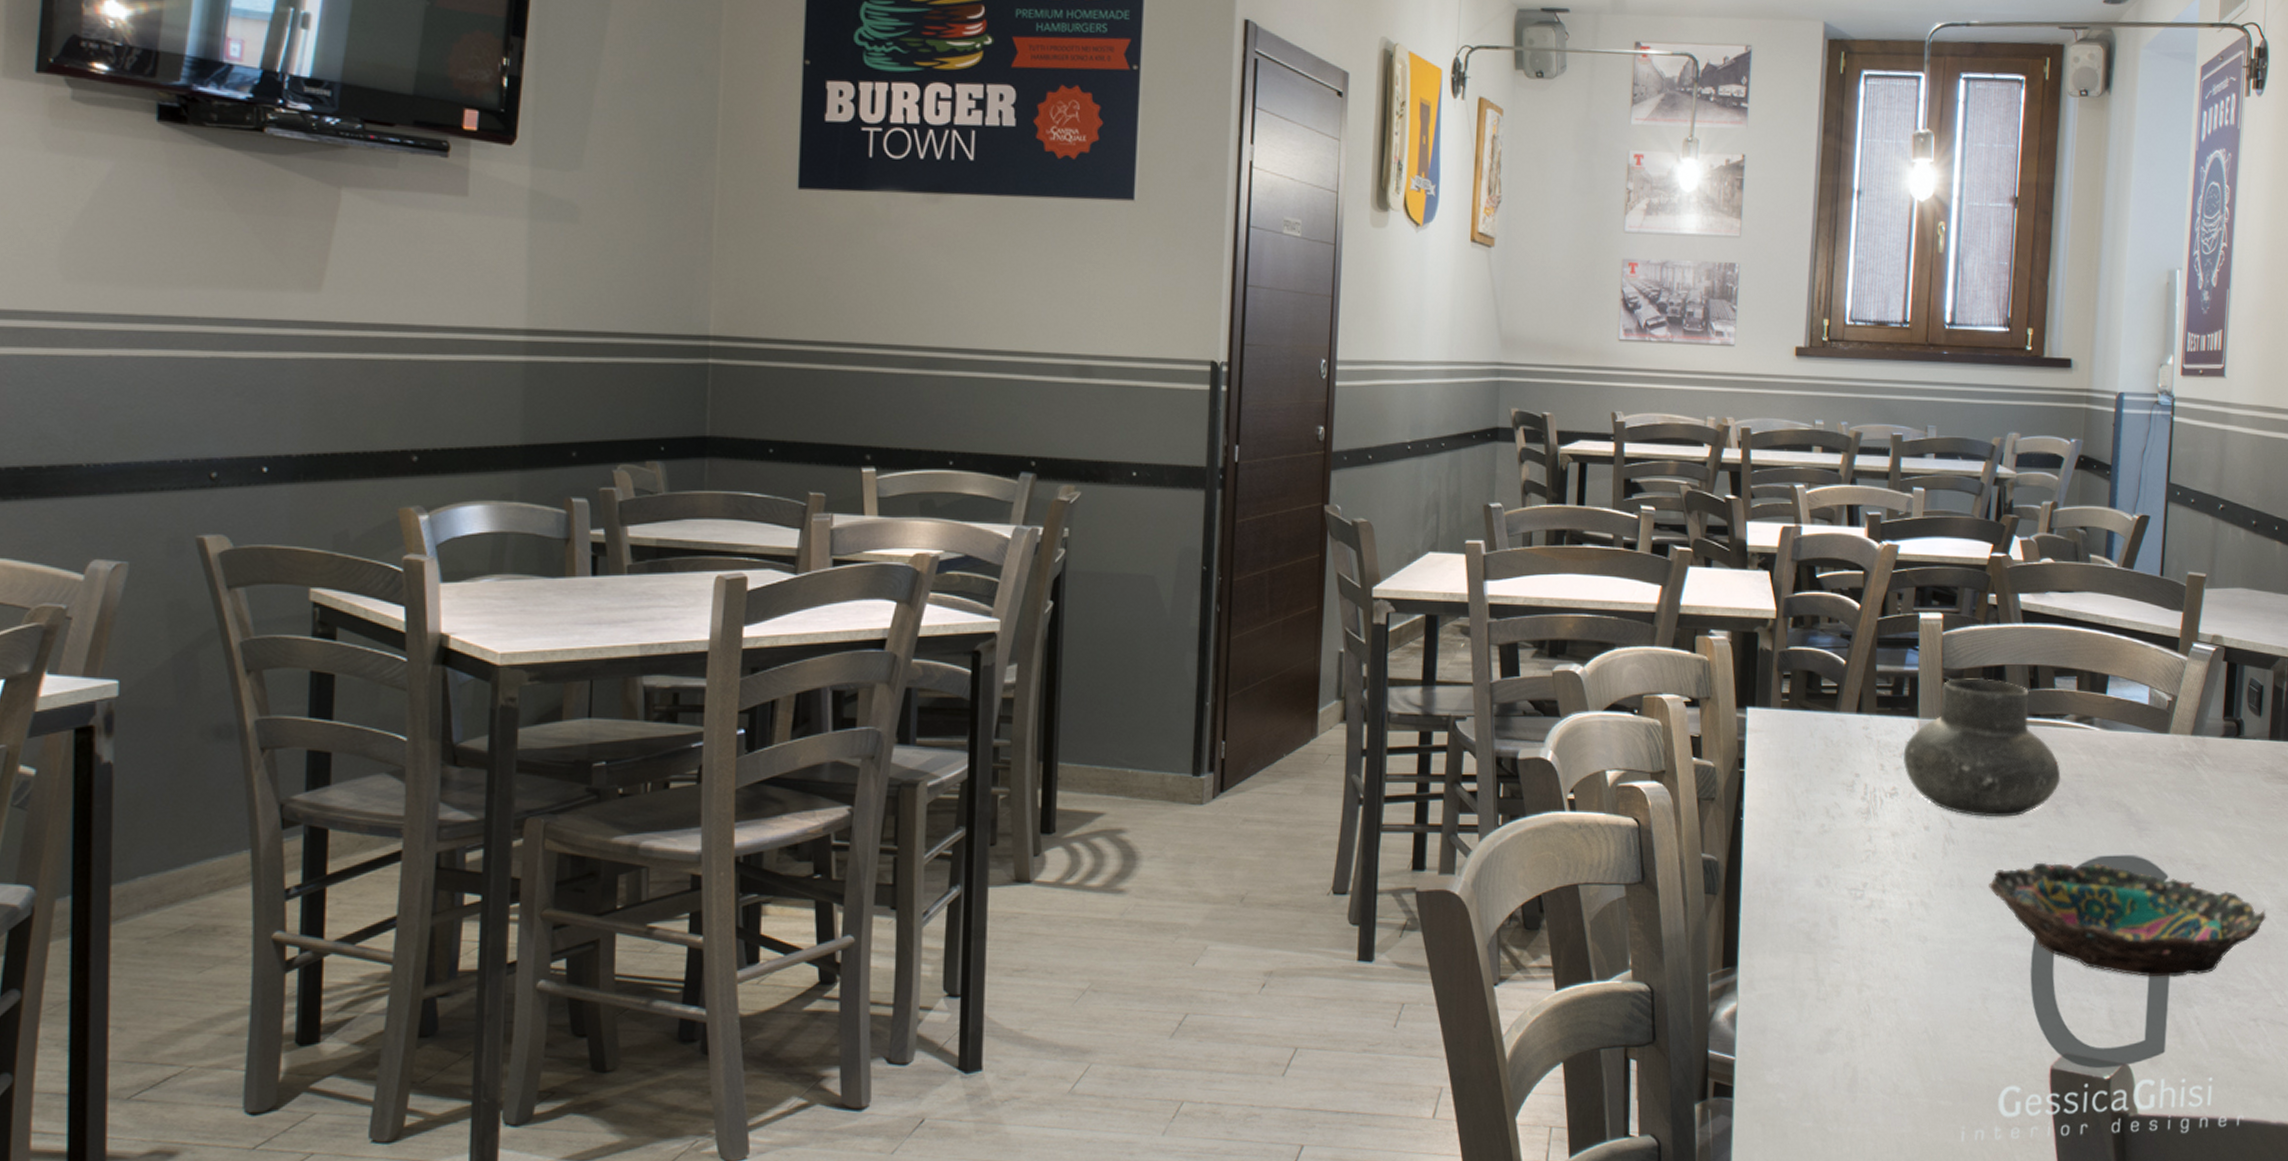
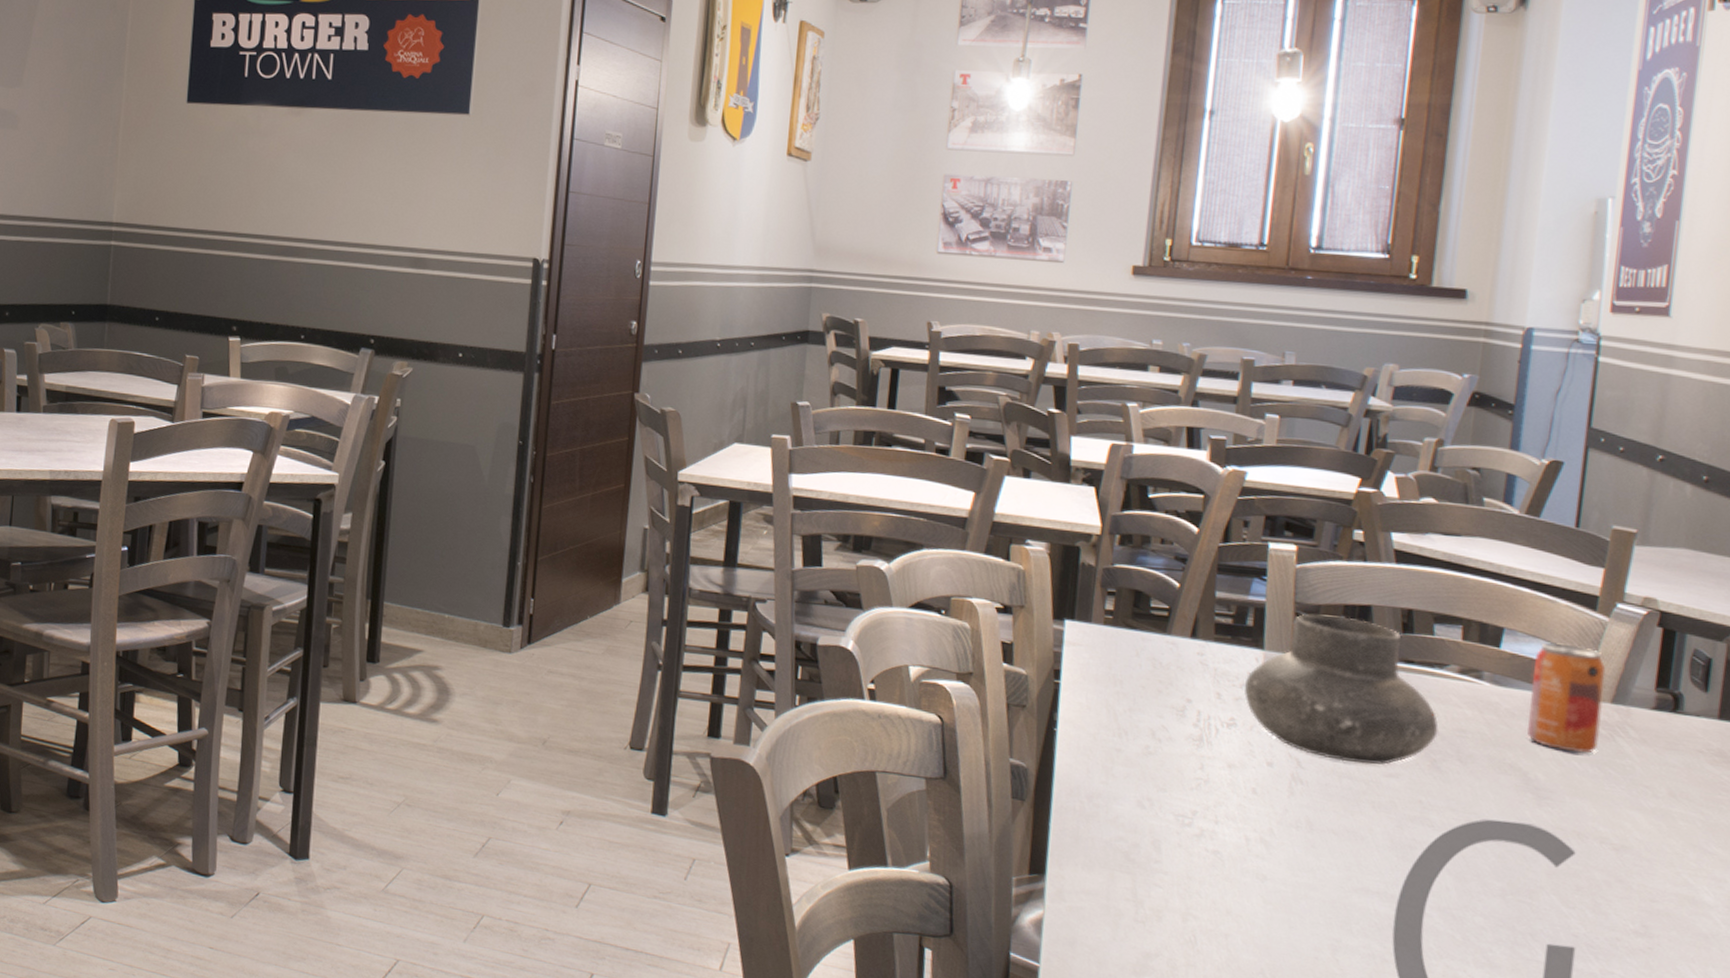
bowl: present [1989,862,2266,978] -> none [1344,816,1708,965]
beverage can: none [2129,683,2187,784] -> present [1527,641,1606,754]

